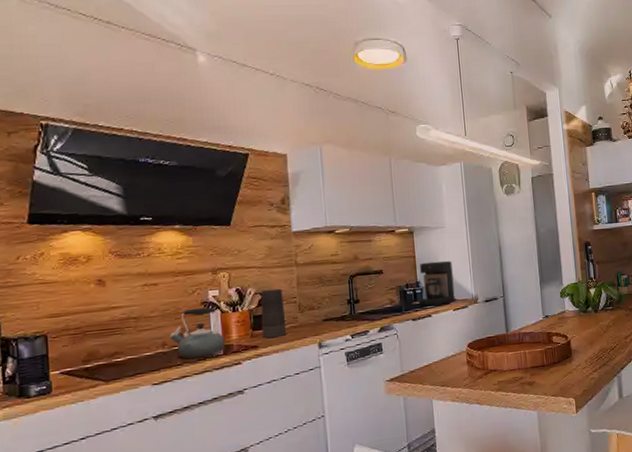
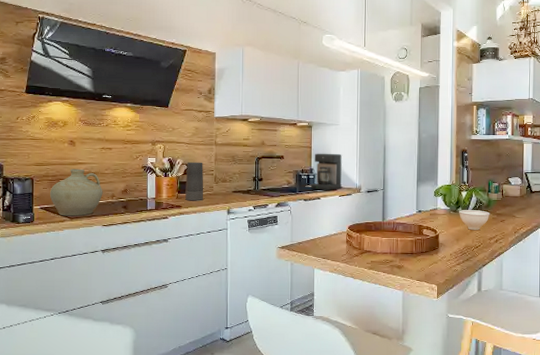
ceramic jug: none [73,314,150,380] -> present [50,168,103,216]
kettle: present [168,307,225,360] -> none [117,170,157,210]
bowl: none [589,307,623,331] -> present [459,210,490,231]

